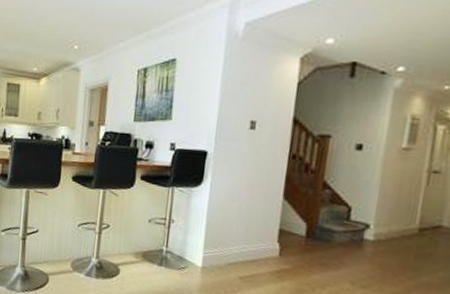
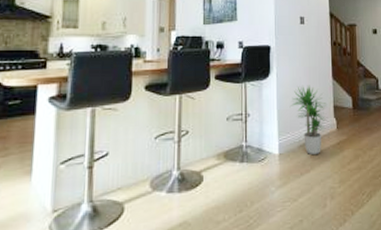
potted plant: none [223,200,270,277] -> present [291,85,328,154]

